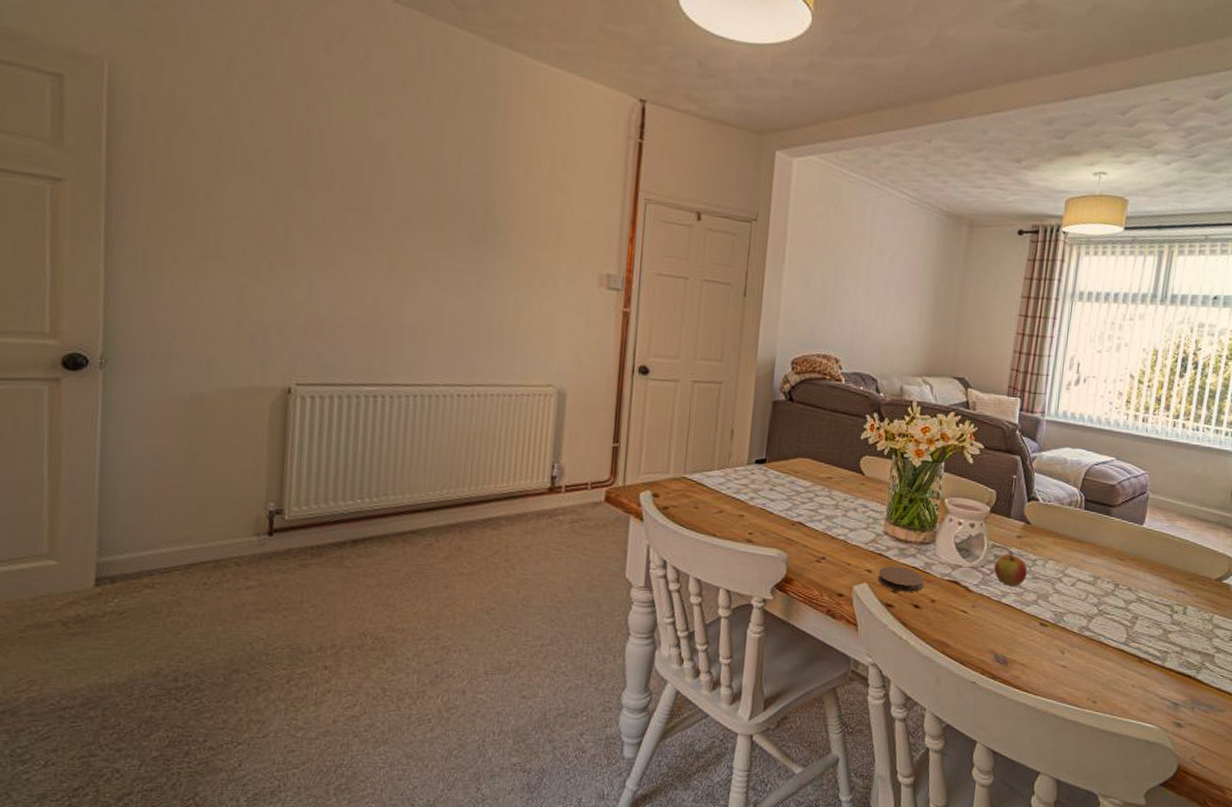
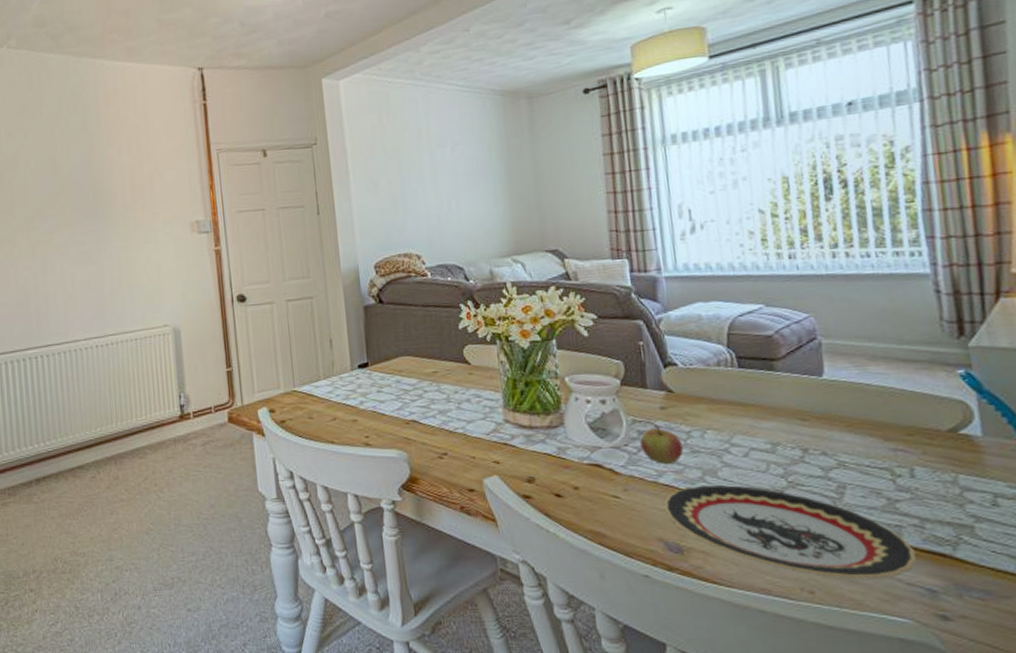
coaster: present [877,566,924,592] -> none [507,455,561,481]
plate: none [1000,607,1172,693] -> present [663,484,917,579]

